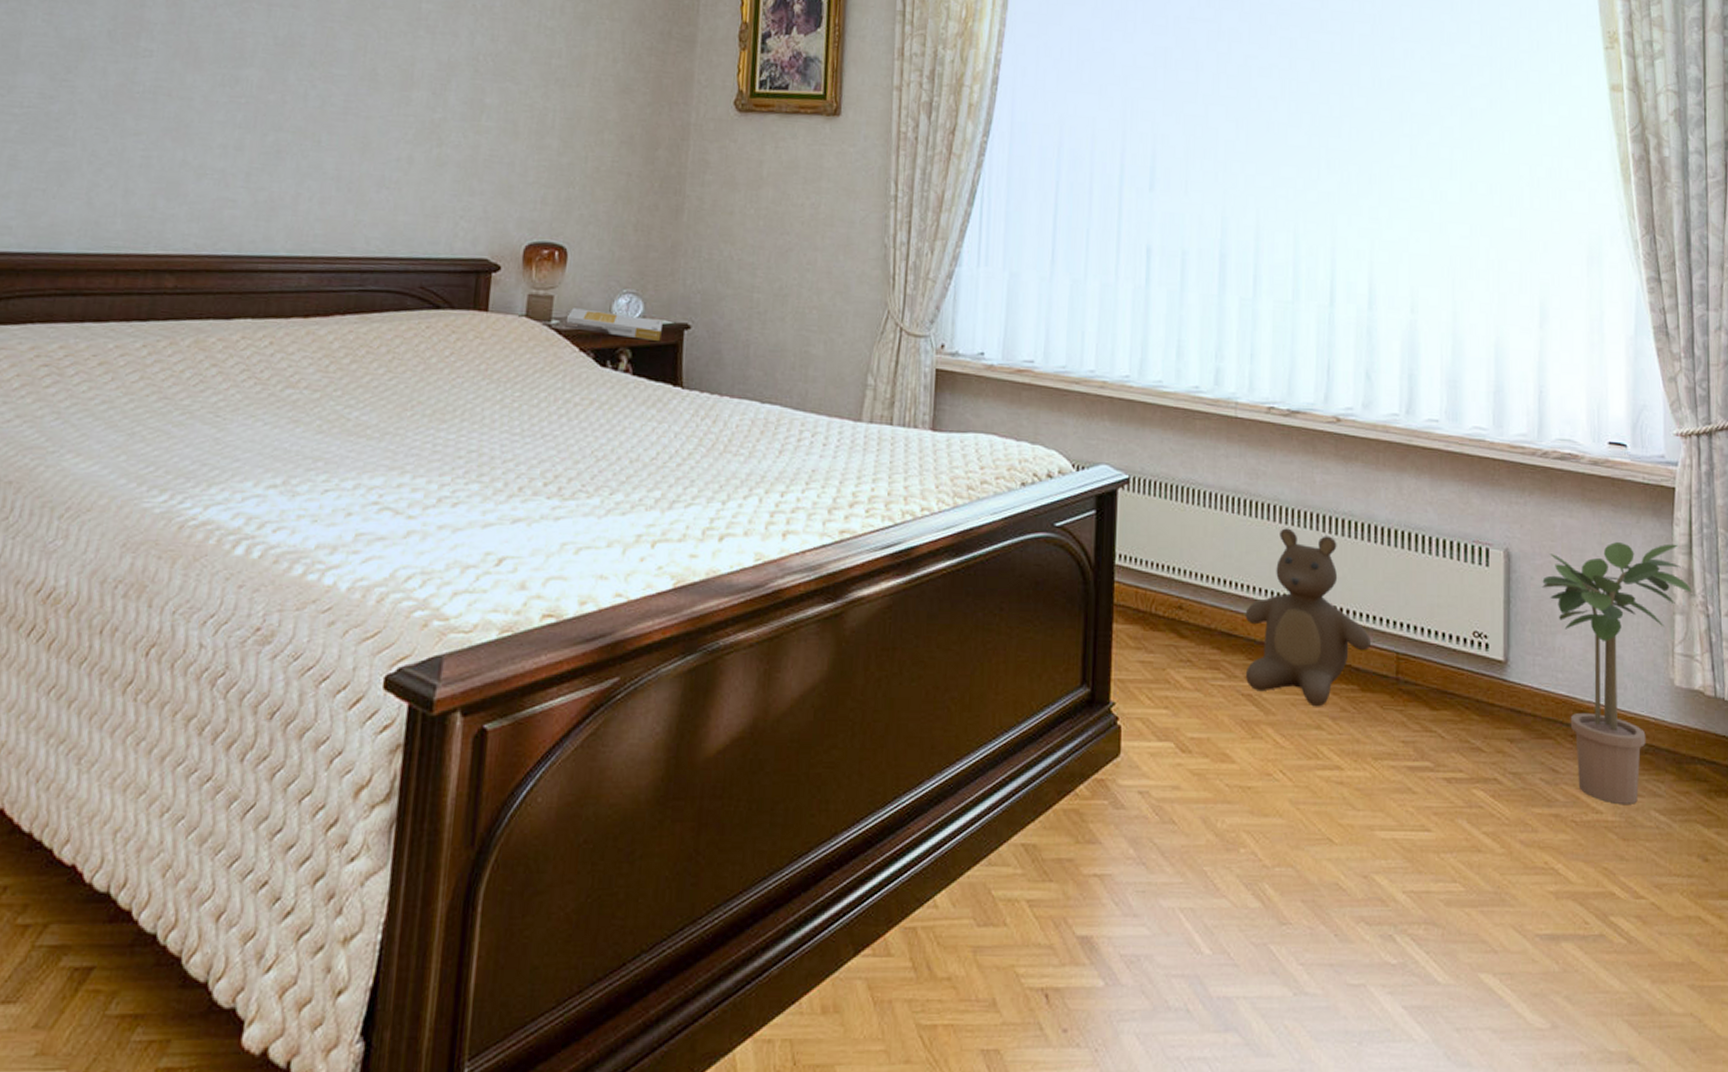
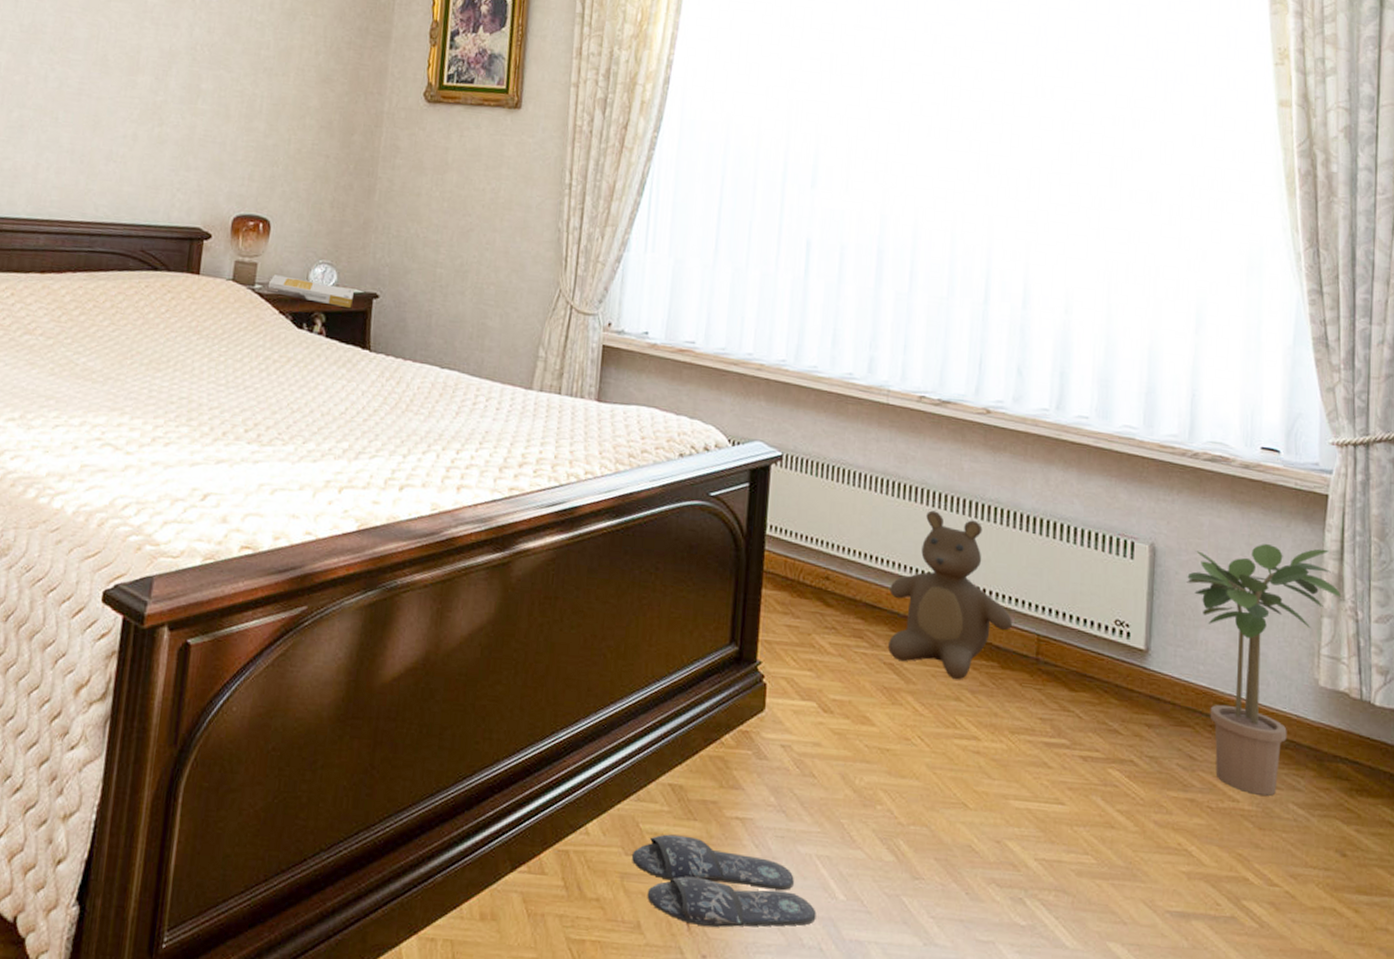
slippers: none [985,899,1182,998] -> present [632,834,816,927]

